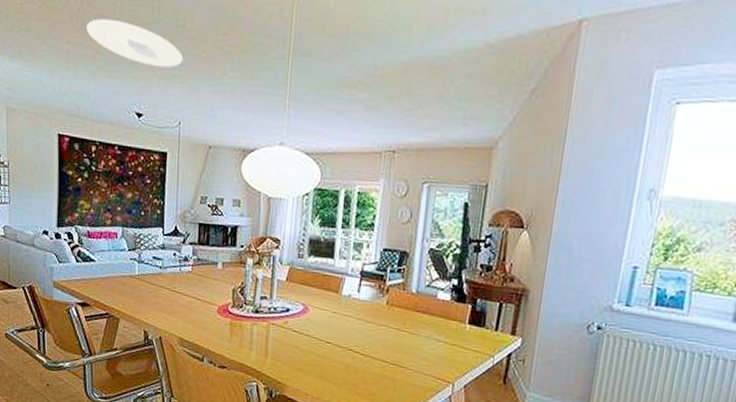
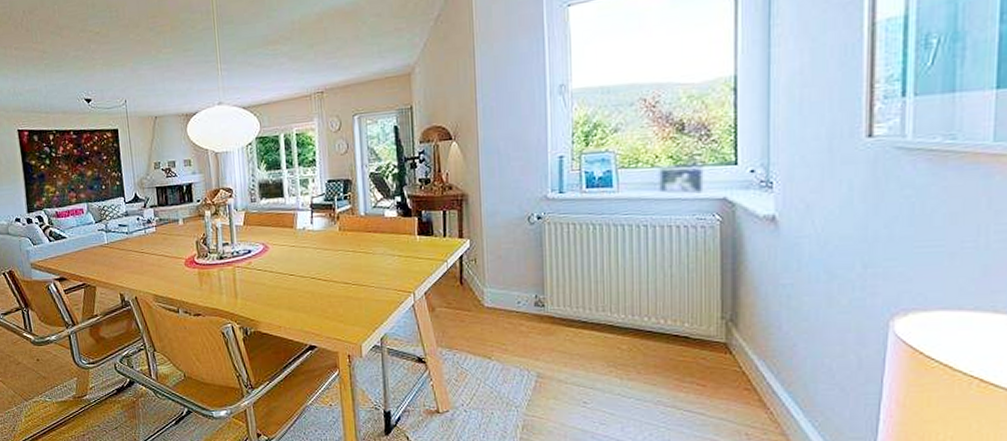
ceiling light: present [87,18,183,68] -> none [31,22,121,56]

